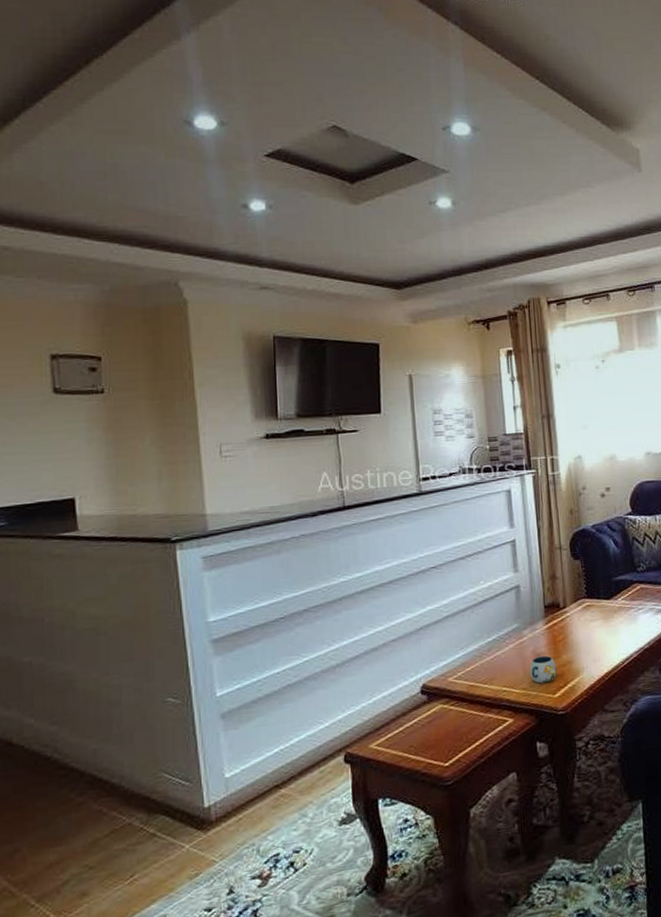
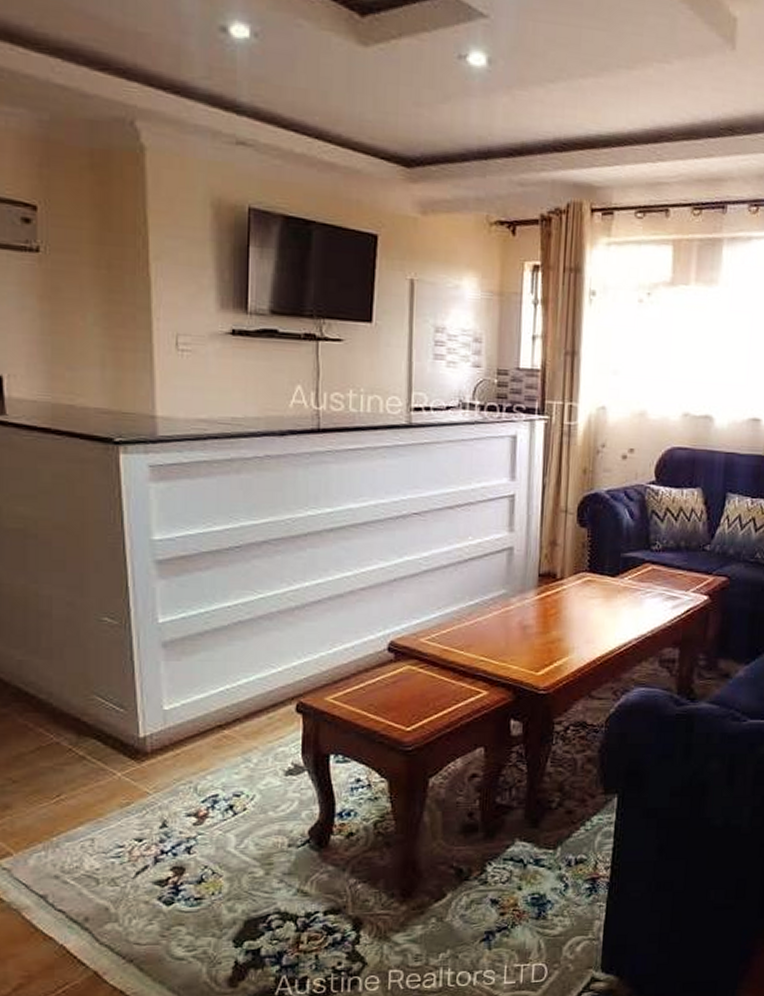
mug: present [529,655,557,684] -> none [512,628,544,658]

